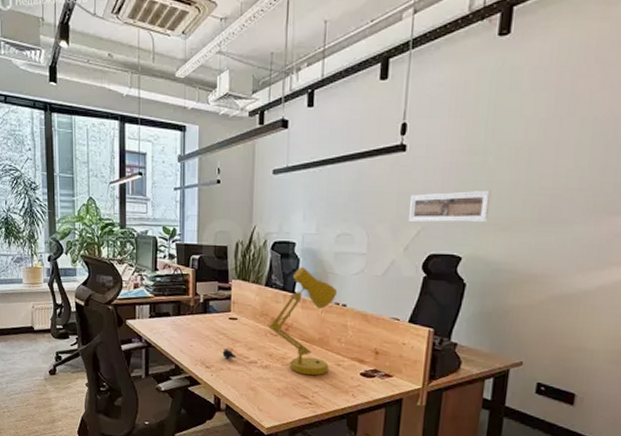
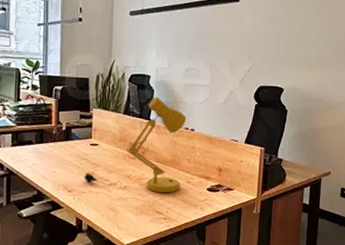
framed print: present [409,190,492,223] -> none [243,35,304,61]

